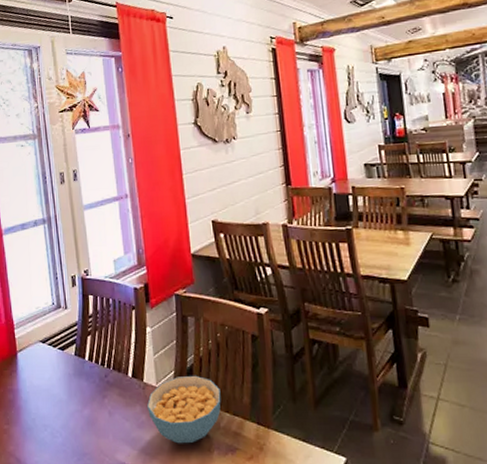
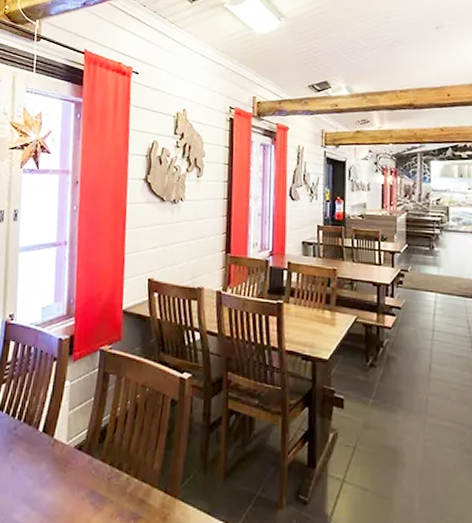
cereal bowl: present [147,375,221,444] -> none [54,435,132,508]

